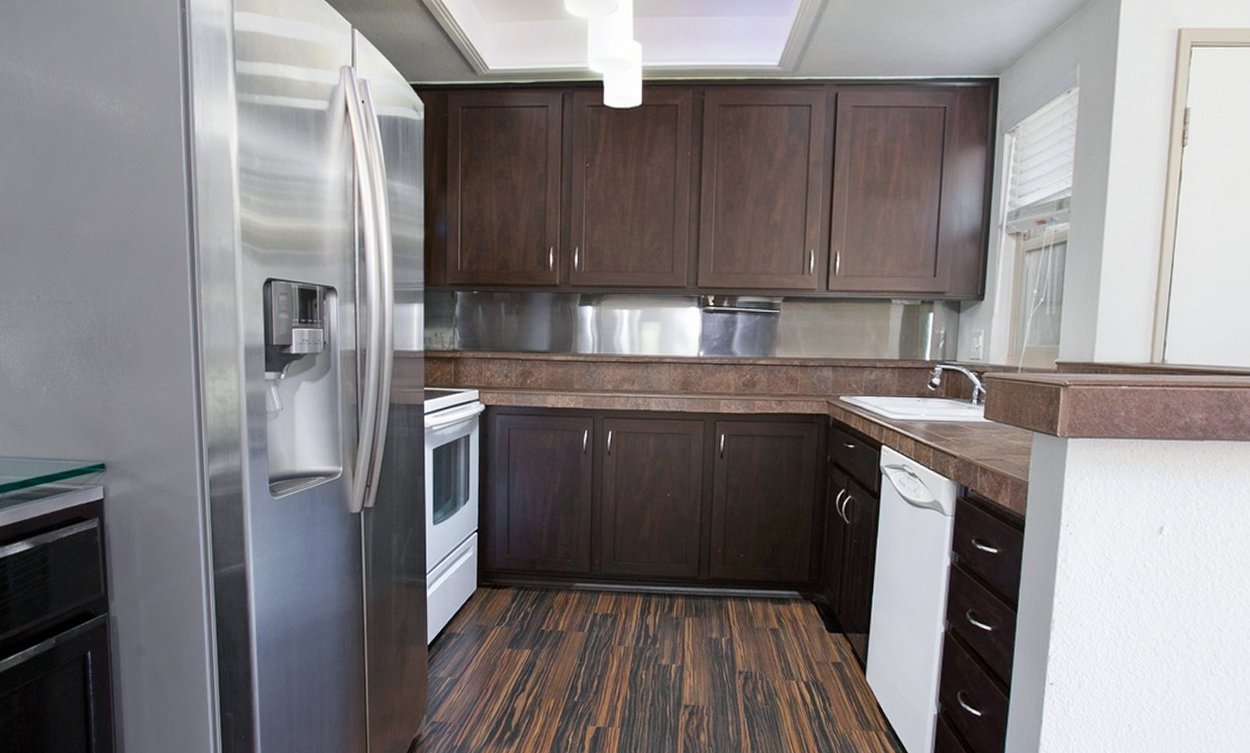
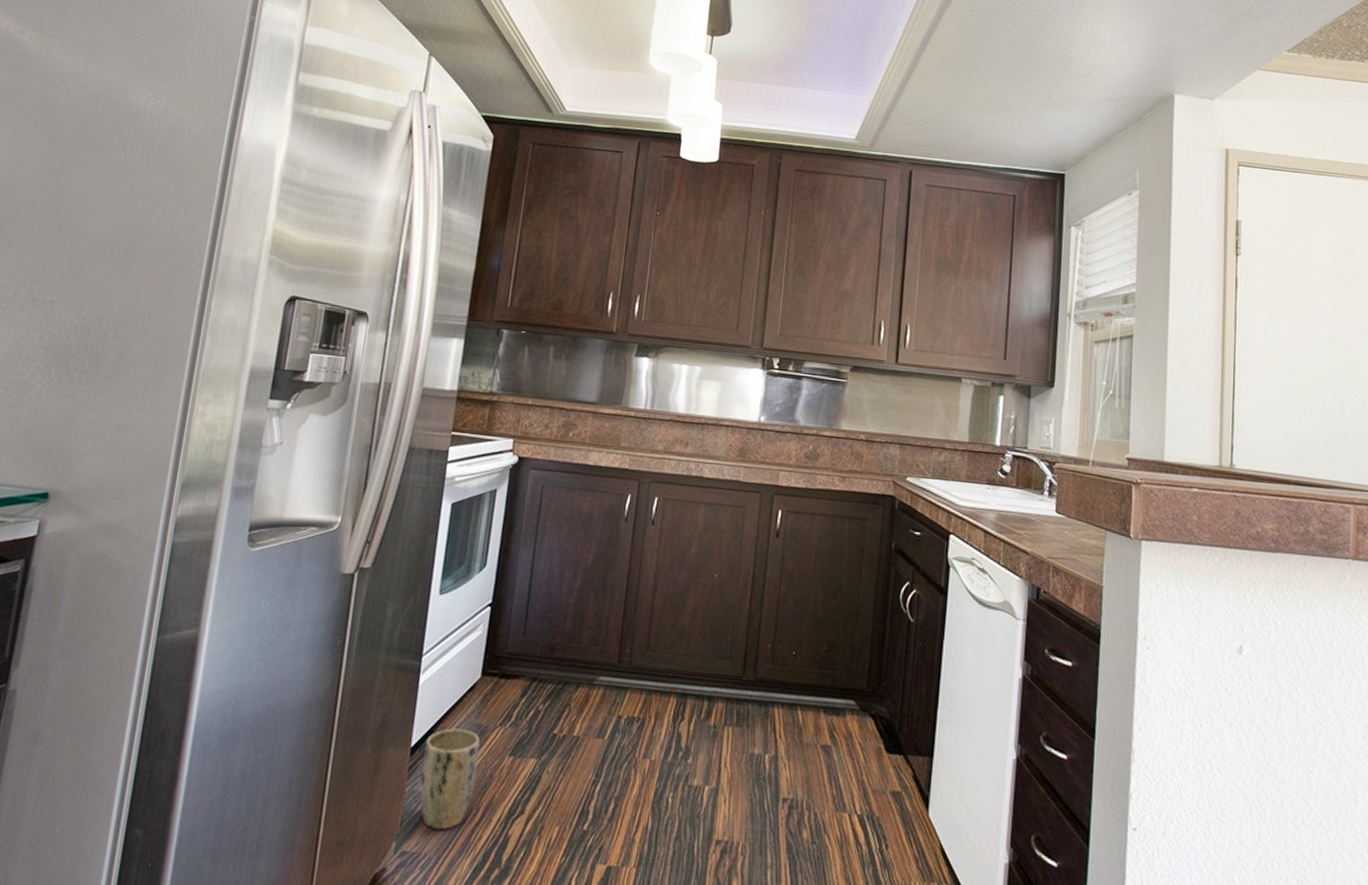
plant pot: none [438,629,482,706] -> present [420,728,480,831]

